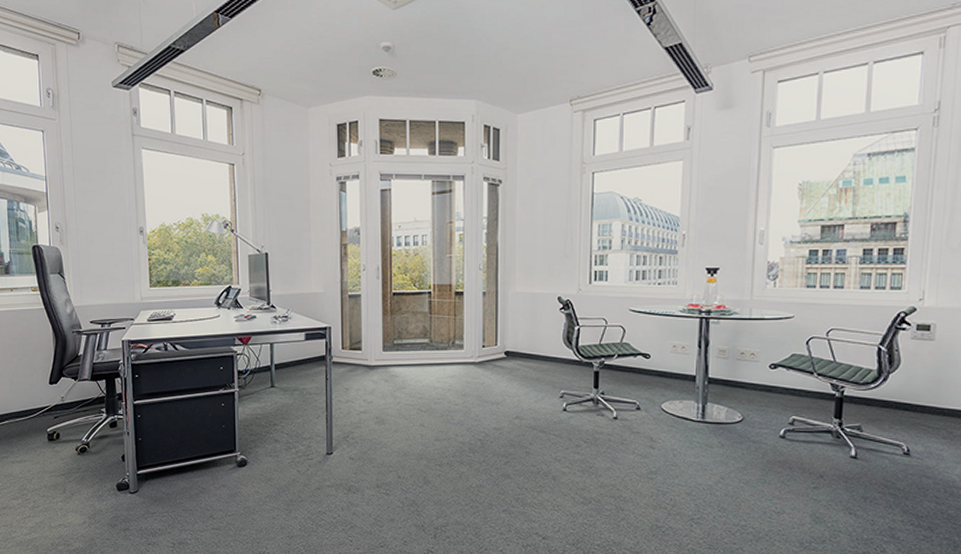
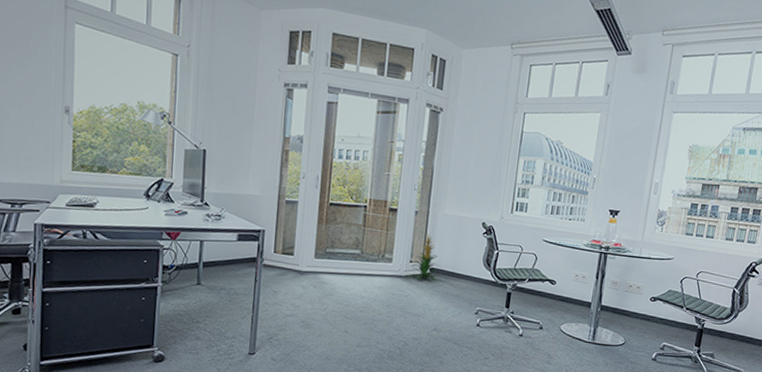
indoor plant: none [484,315,517,365] -> present [410,233,440,281]

